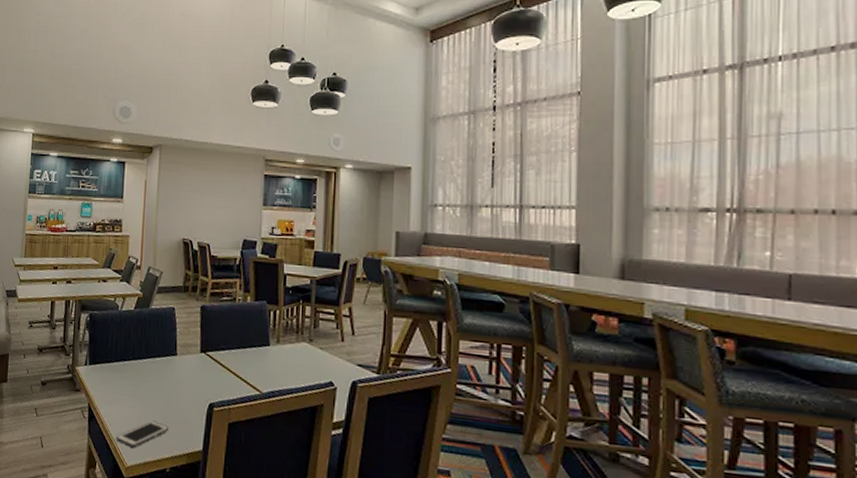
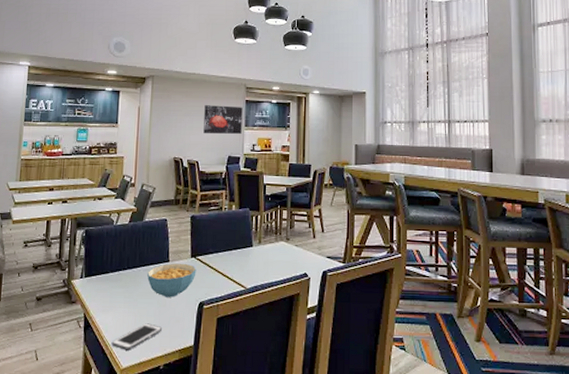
cereal bowl: none [153,357,206,395] -> present [147,263,197,298]
wall art: none [216,180,261,214] -> present [203,105,243,134]

